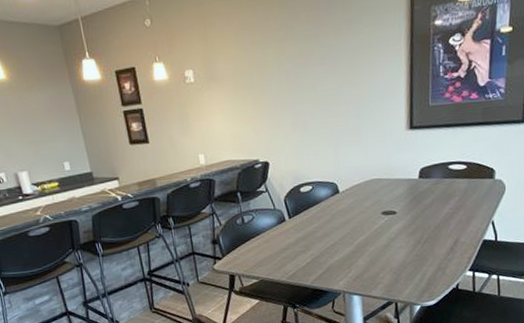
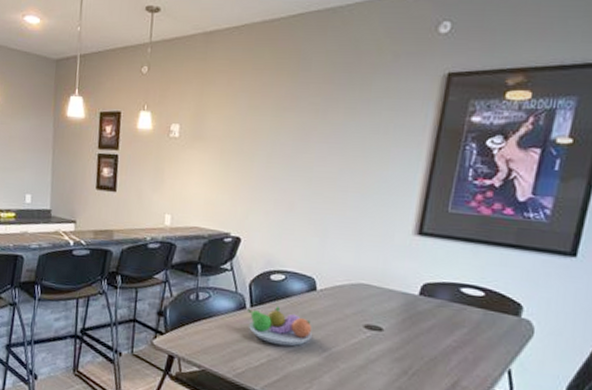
fruit bowl: none [287,212,344,245] -> present [248,305,313,347]

